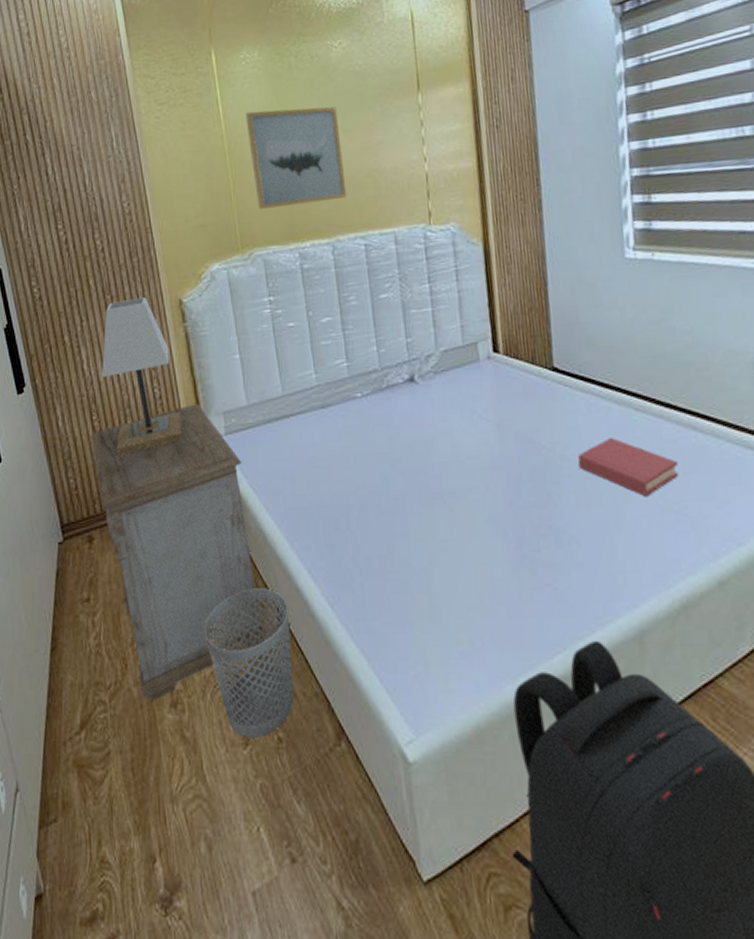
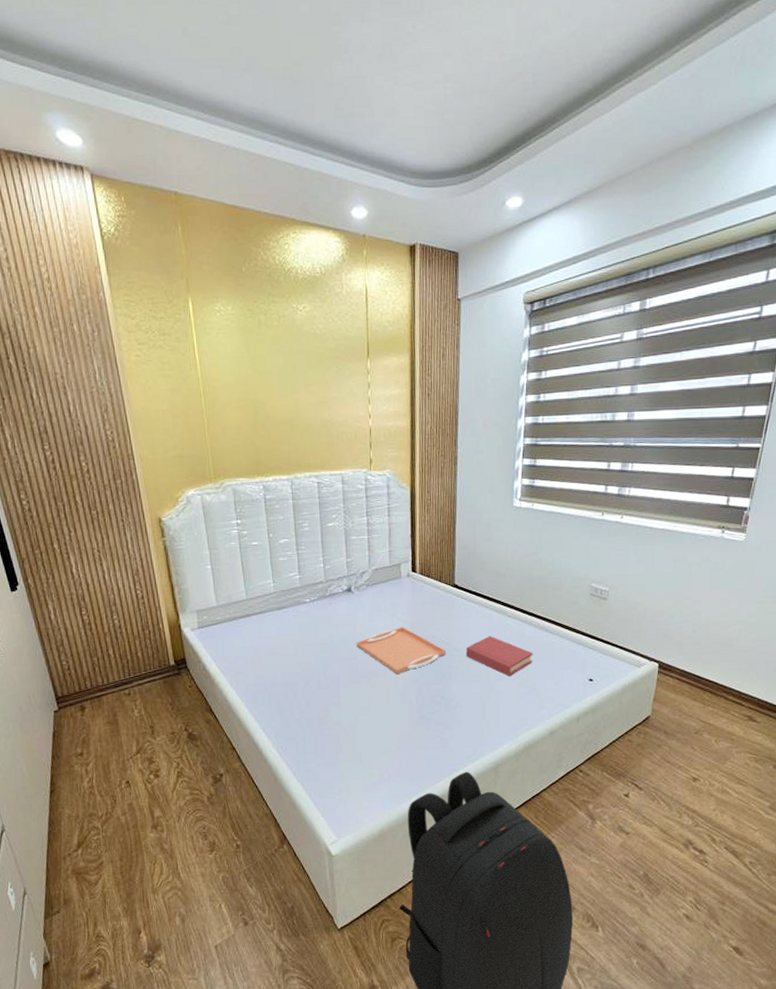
nightstand: present [91,404,266,701] -> none [81,604,228,825]
lamp: present [101,297,182,455] -> none [89,514,161,643]
wastebasket: present [205,588,294,738] -> none [180,742,249,846]
wall art: present [245,106,347,209] -> none [219,360,305,446]
serving tray: none [424,428,551,495] -> present [356,627,447,675]

